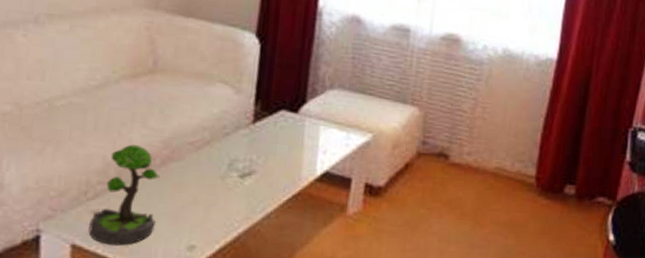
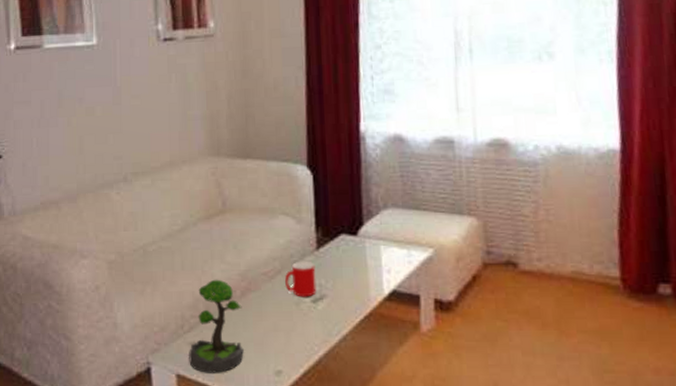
cup: none [211,133,249,172] -> present [284,261,317,297]

